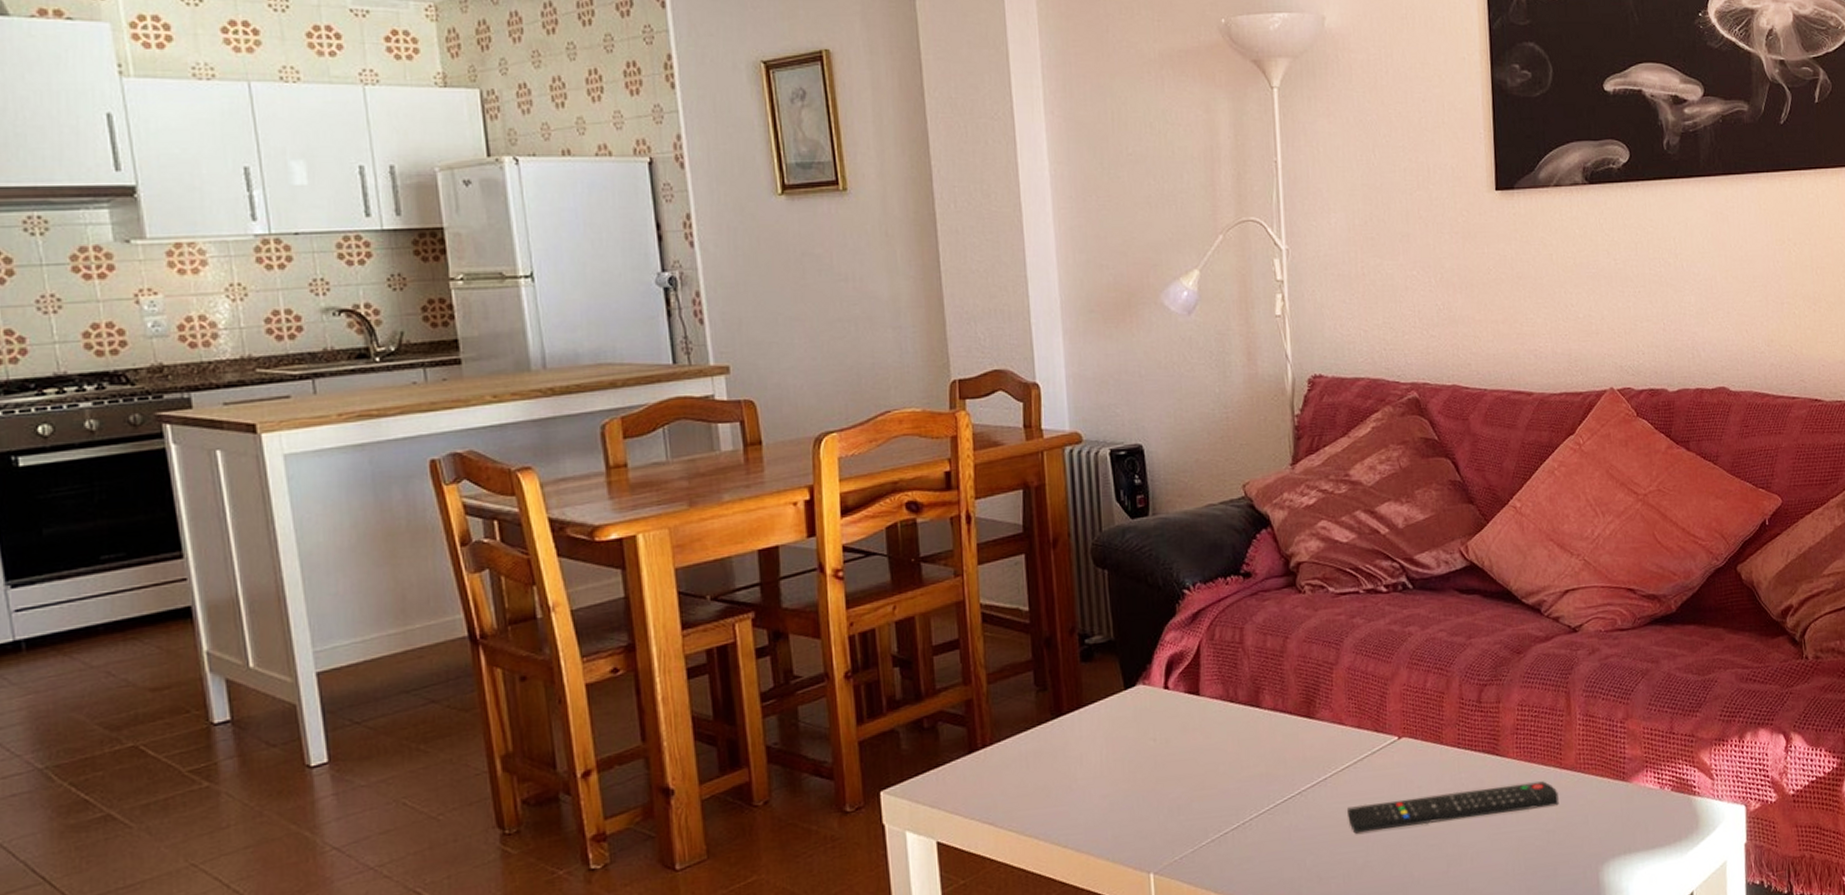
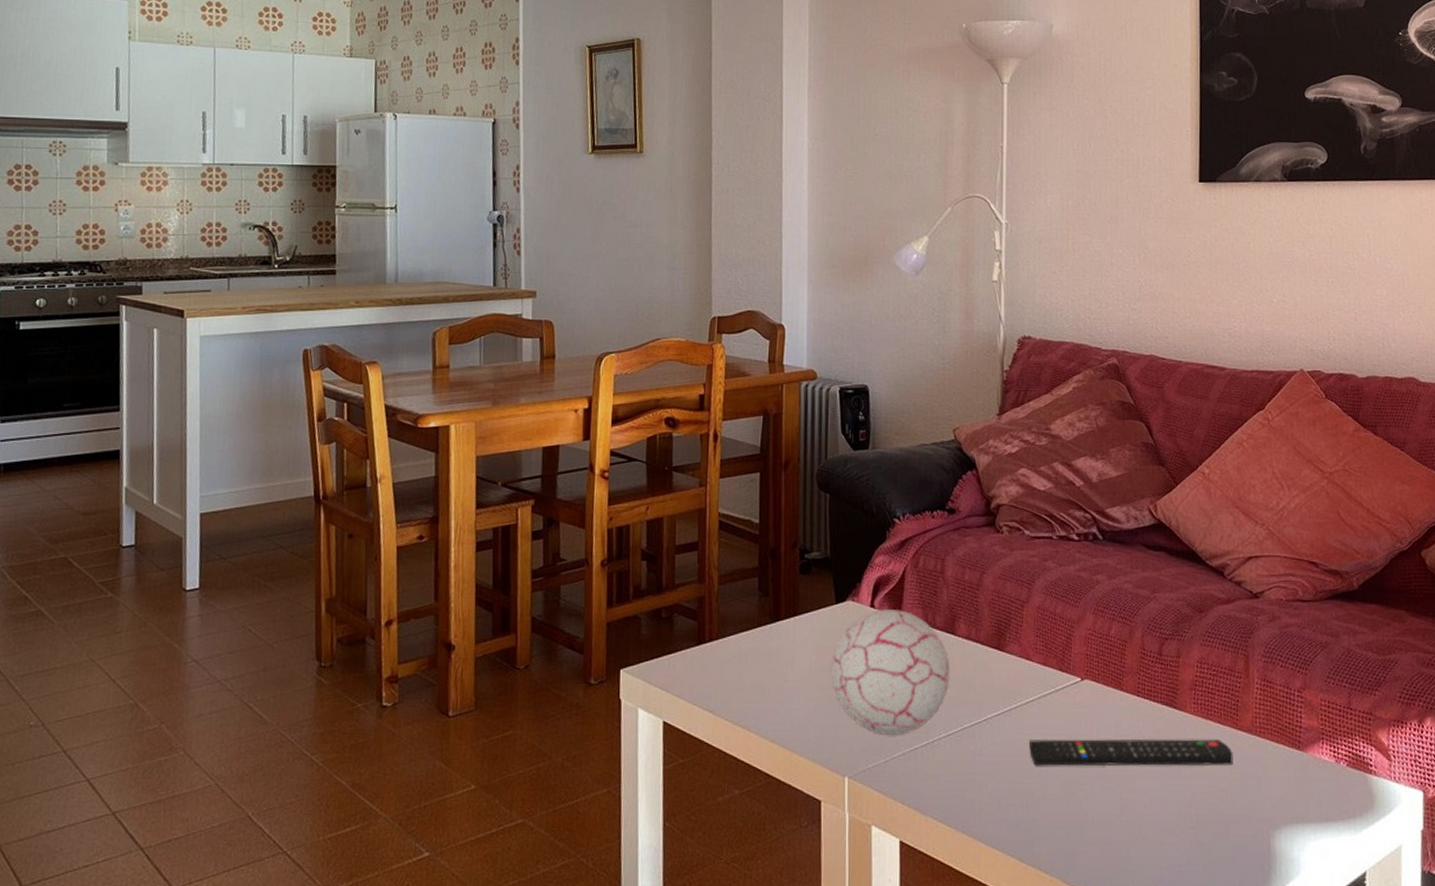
decorative ball: none [1125,688,1258,824] -> present [832,609,950,735]

